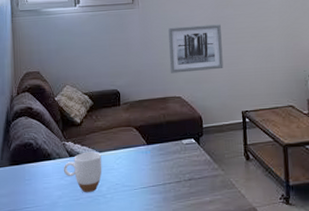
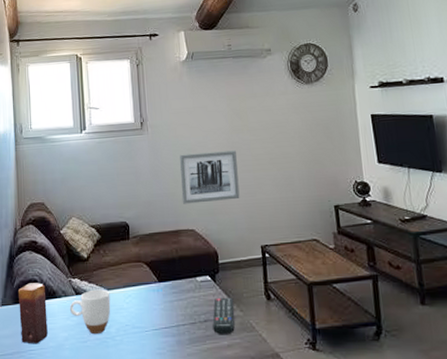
candle: none [15,146,43,203] -> present [18,283,48,344]
remote control: none [196,158,217,192] -> present [212,297,235,335]

